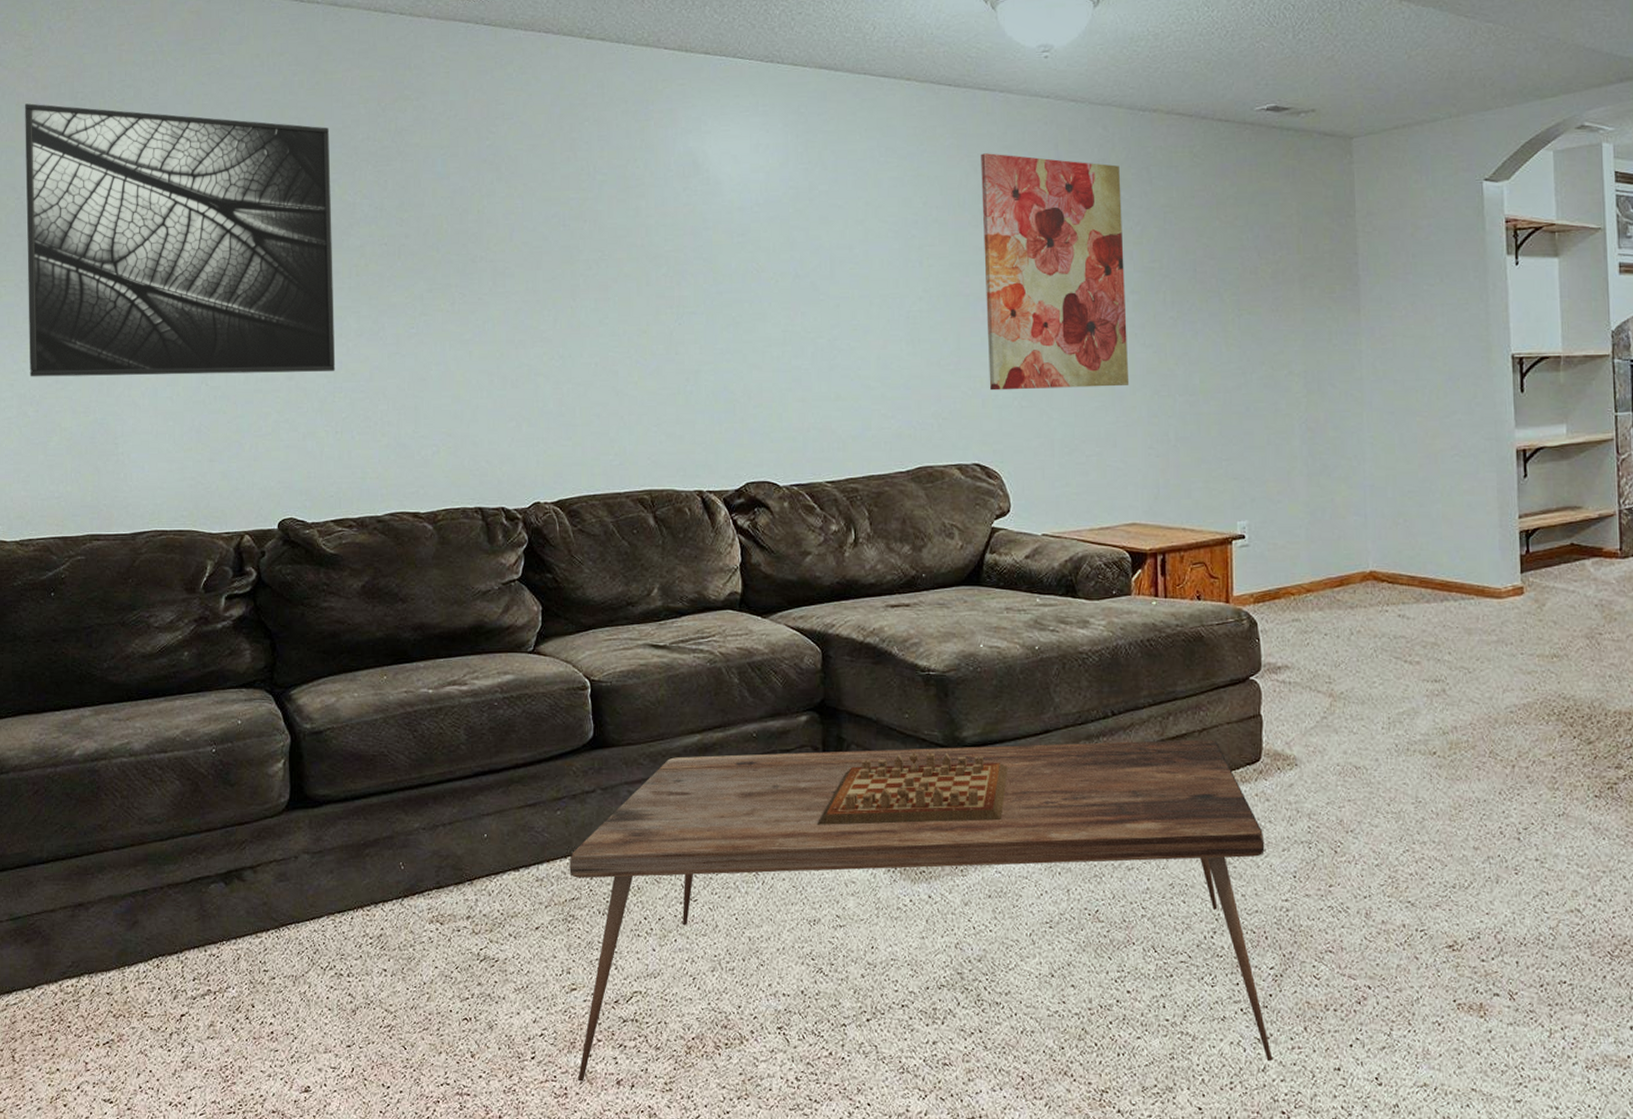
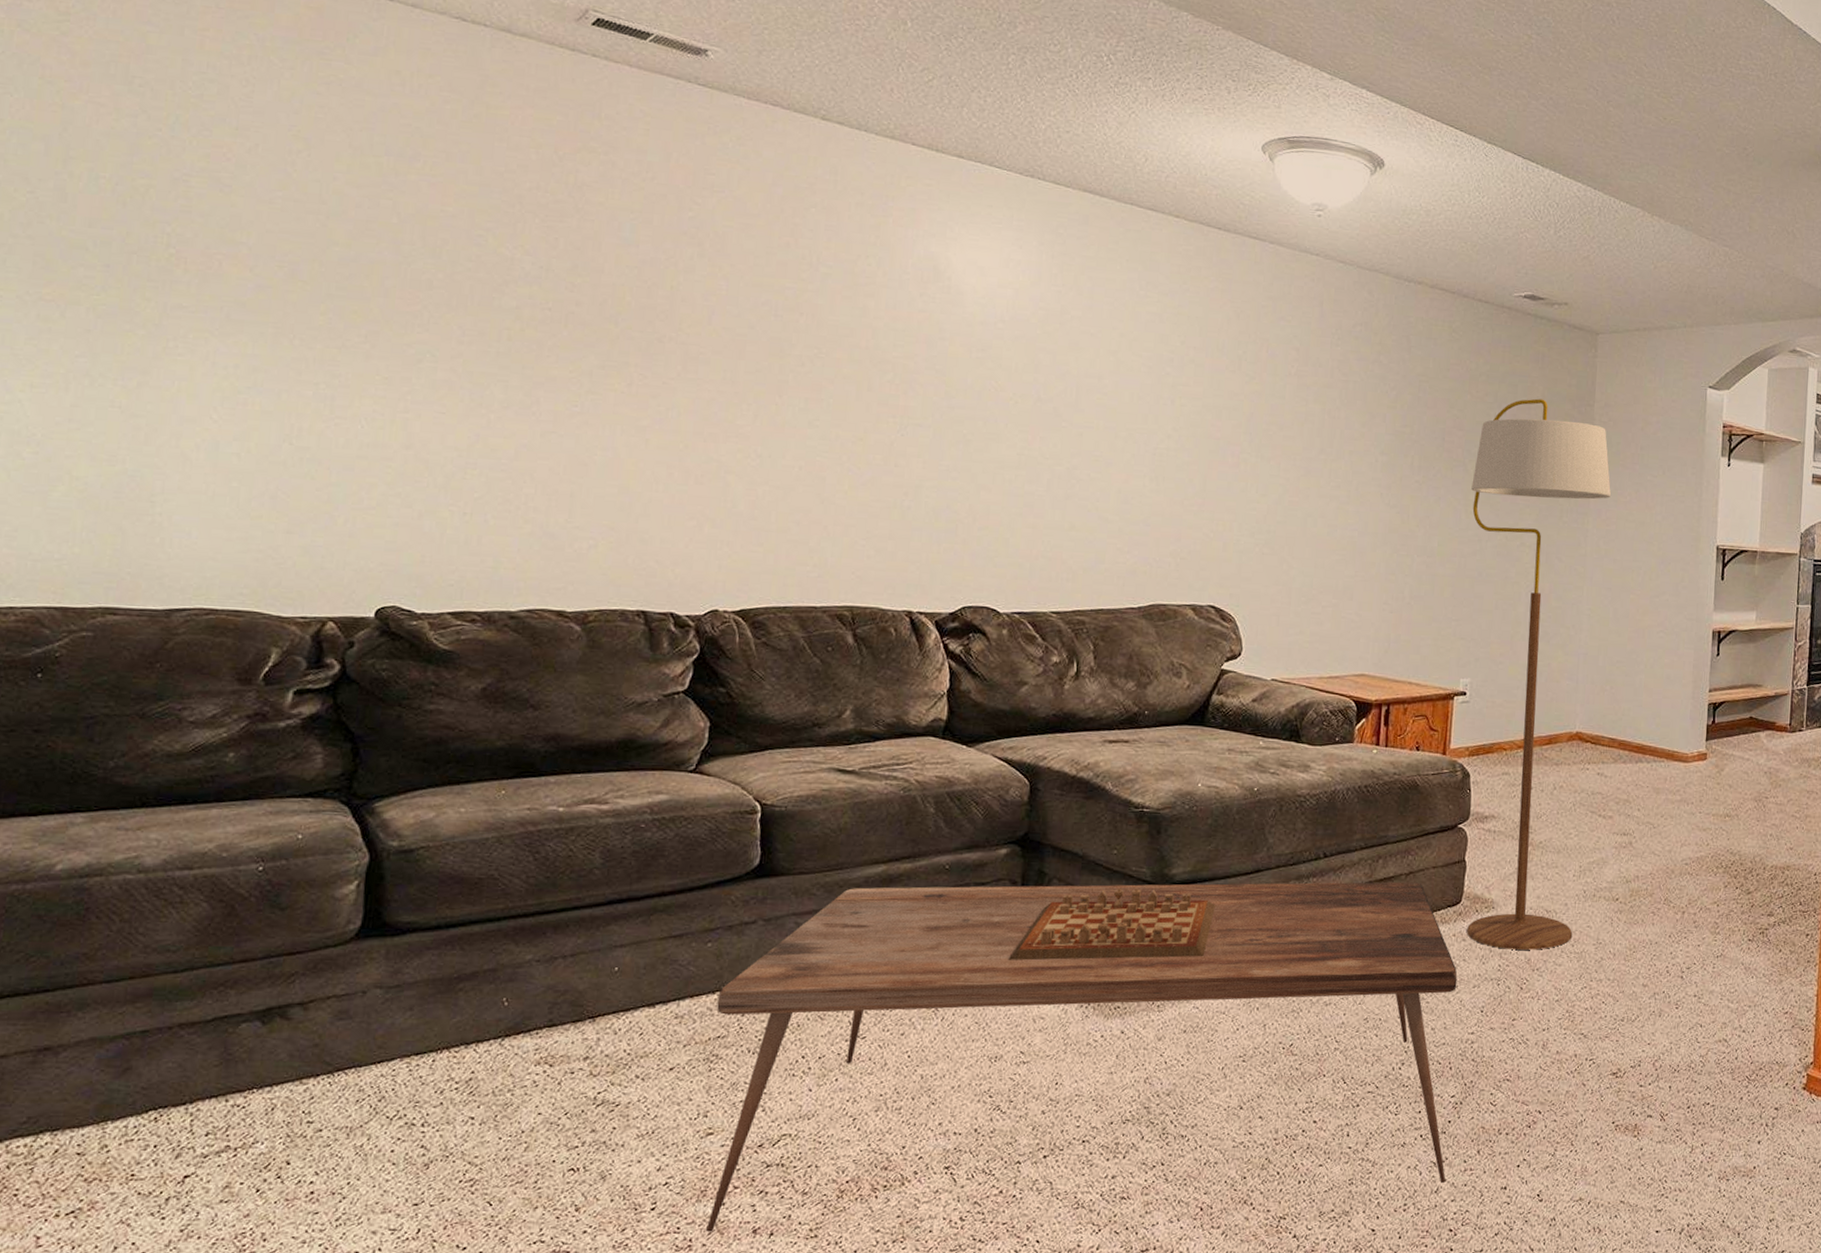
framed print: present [25,103,336,377] -> none [29,79,488,445]
wall art: present [981,153,1130,391] -> none [1231,301,1381,543]
floor lamp: none [1229,215,1388,810] -> present [1467,398,1611,950]

